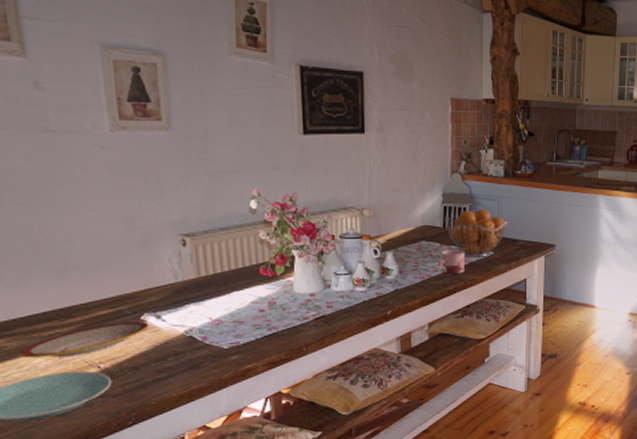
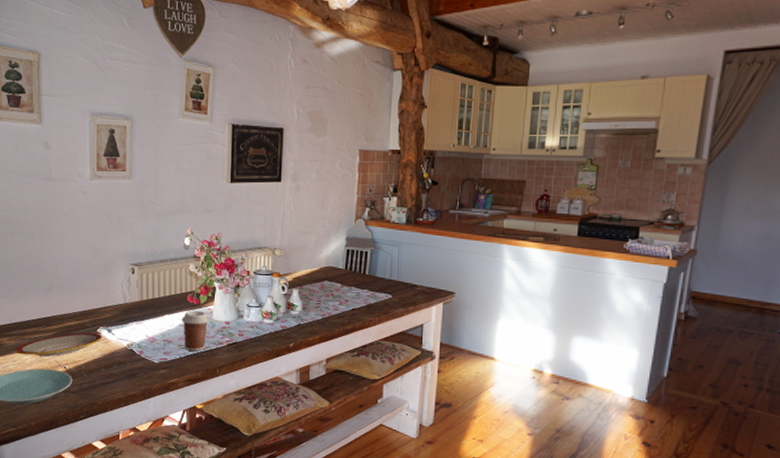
coffee cup: none [253,284,290,330] -> present [181,310,209,351]
mug: present [438,249,464,274] -> none [338,290,364,314]
fruit basket: present [444,209,507,257] -> none [346,253,407,300]

